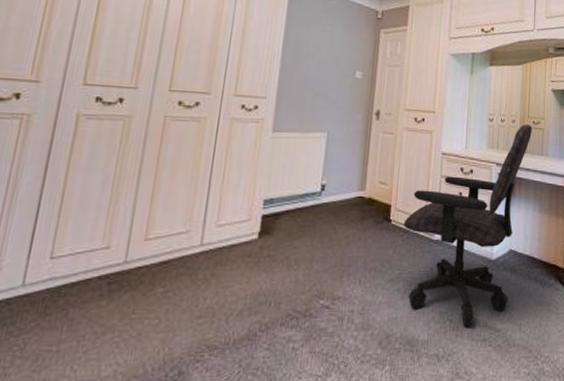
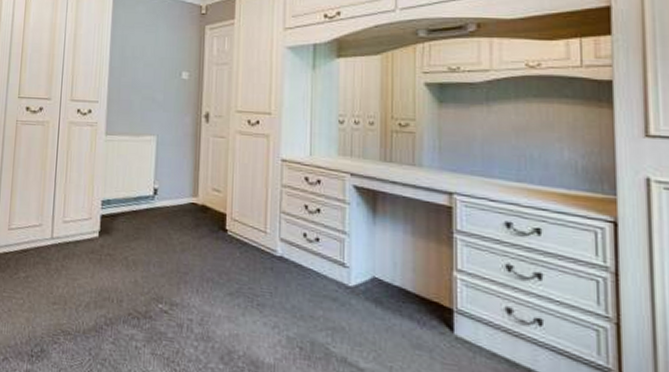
office chair: present [403,124,532,326] -> none [241,127,398,358]

